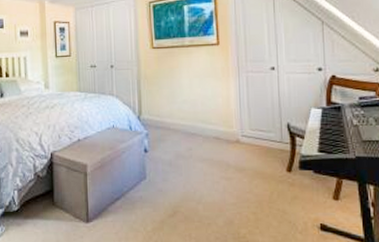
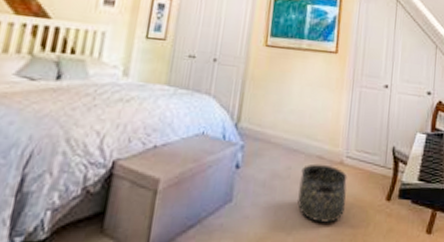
basket: none [201,144,248,193] -> present [297,163,347,223]

